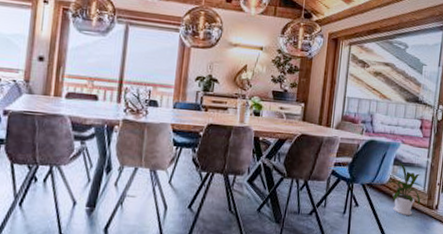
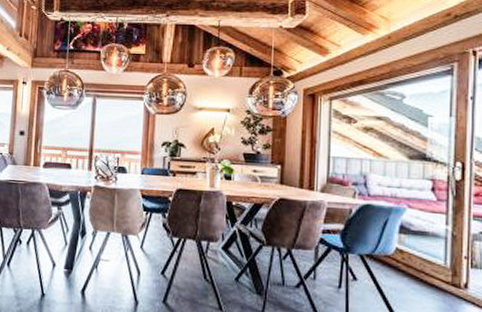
house plant: present [386,161,421,215] -> none [391,228,442,294]

